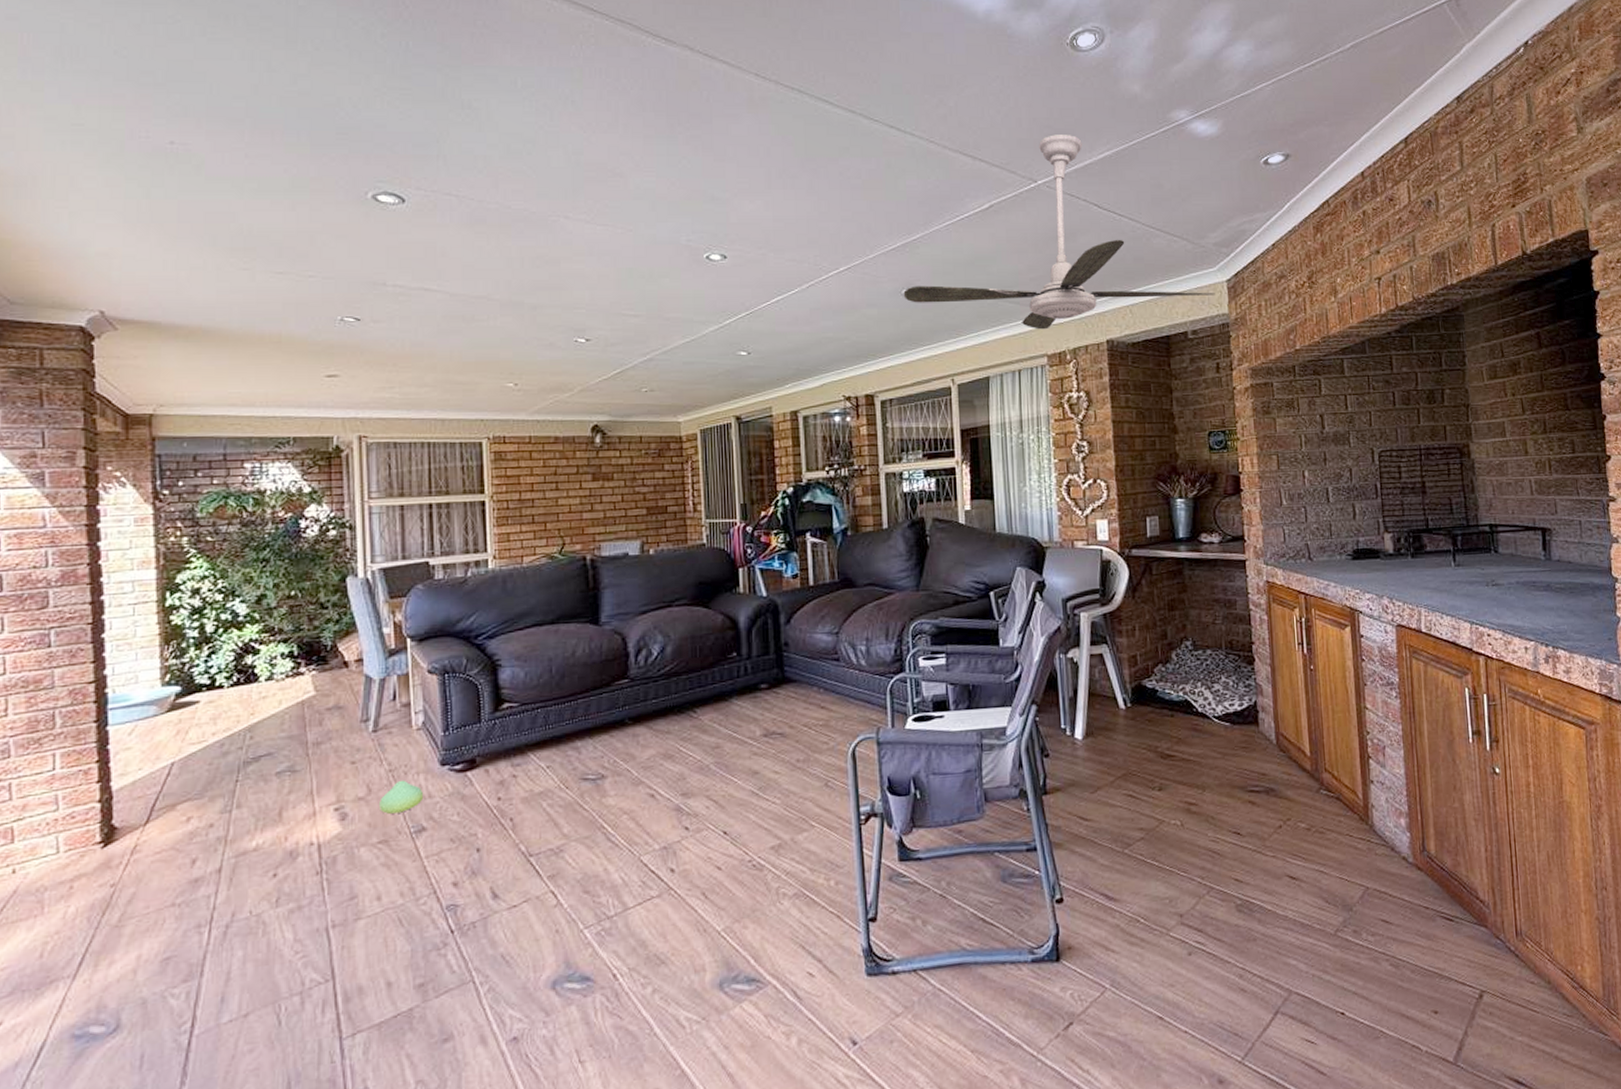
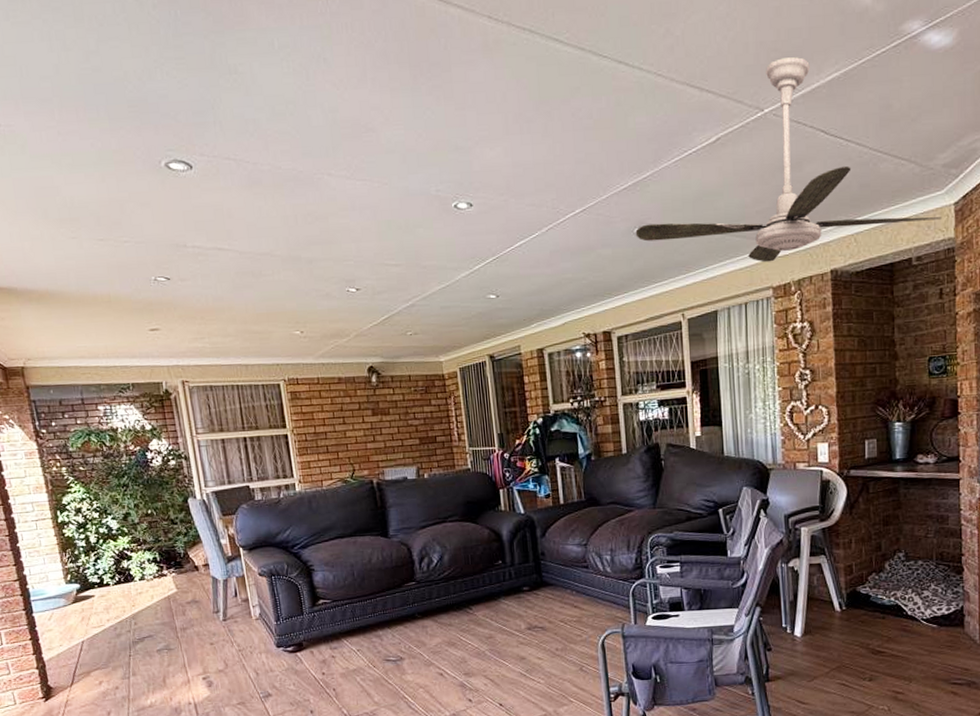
plush toy: present [379,780,424,814] -> none [235,657,267,683]

